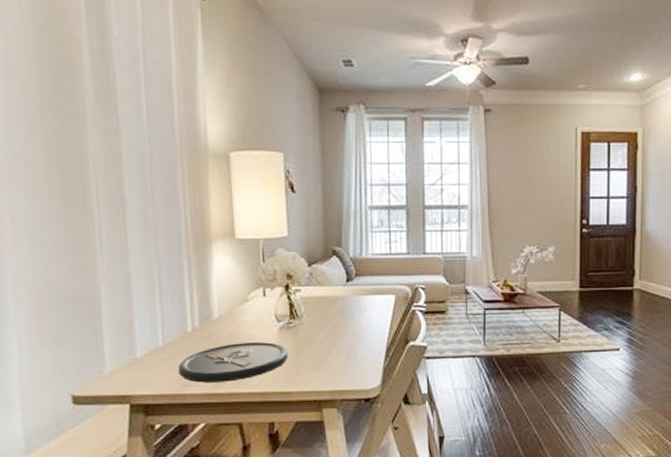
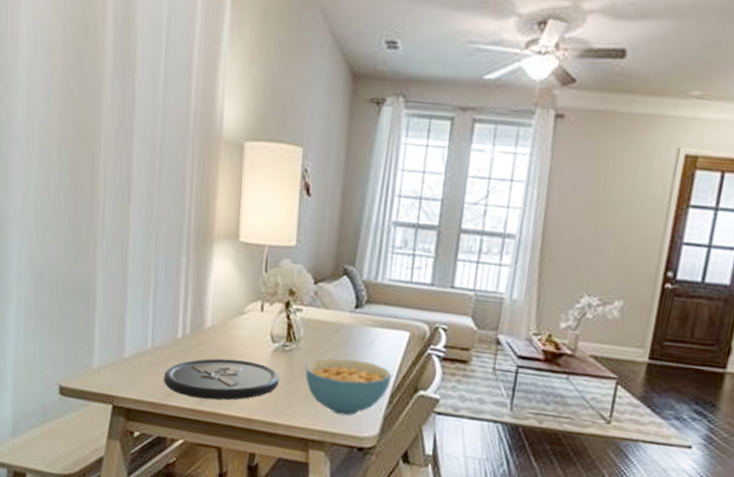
cereal bowl: none [309,325,385,374] -> present [305,358,392,416]

